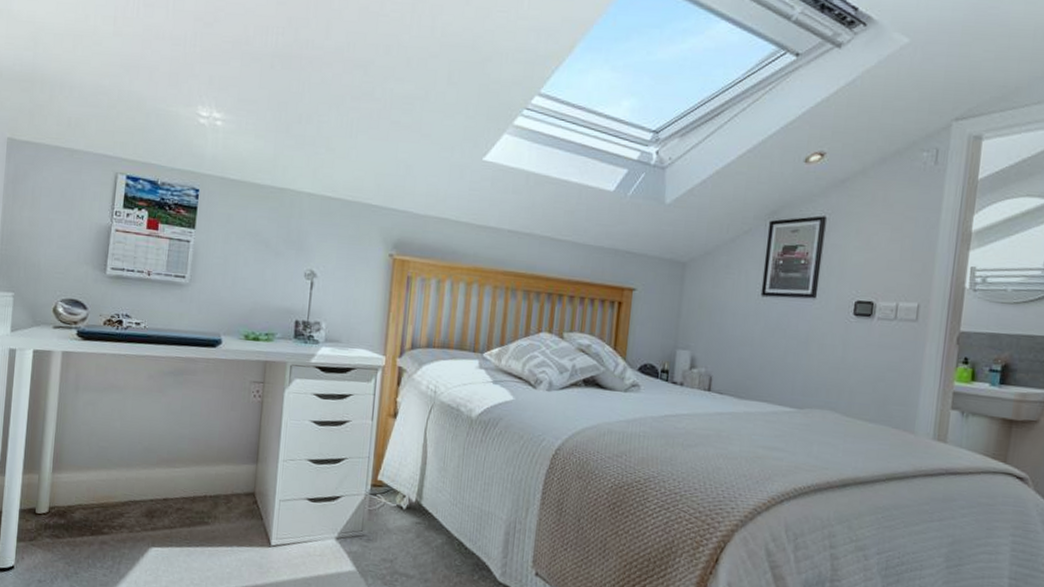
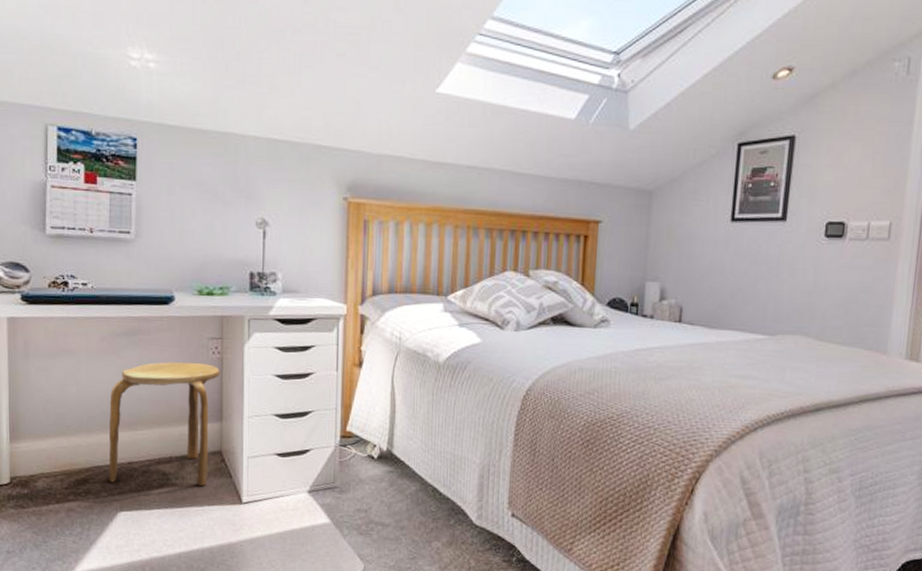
stool: none [144,402,260,527] -> present [109,362,221,486]

